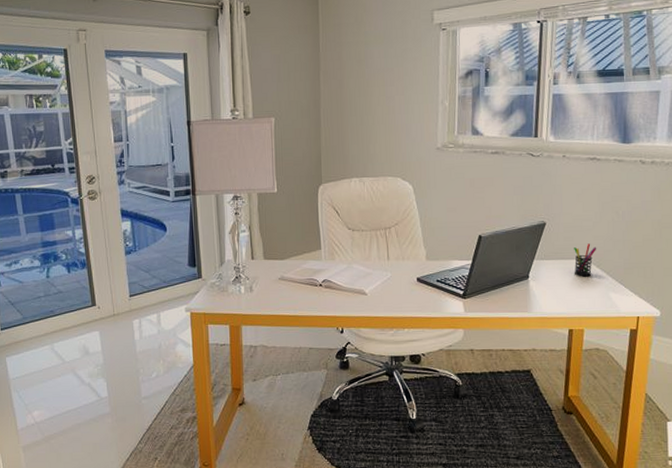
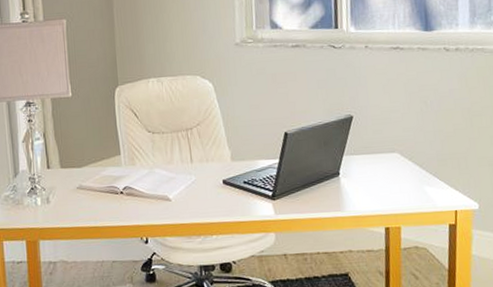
pen holder: present [574,243,597,276] -> none [384,135,408,170]

